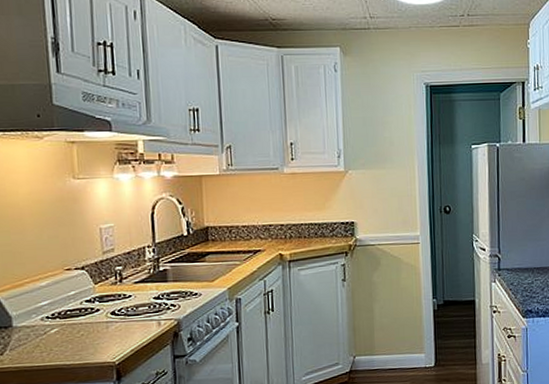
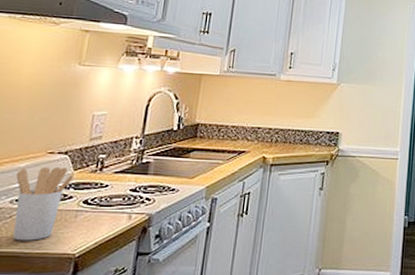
utensil holder: none [40,282,96,354] -> present [12,167,74,241]

